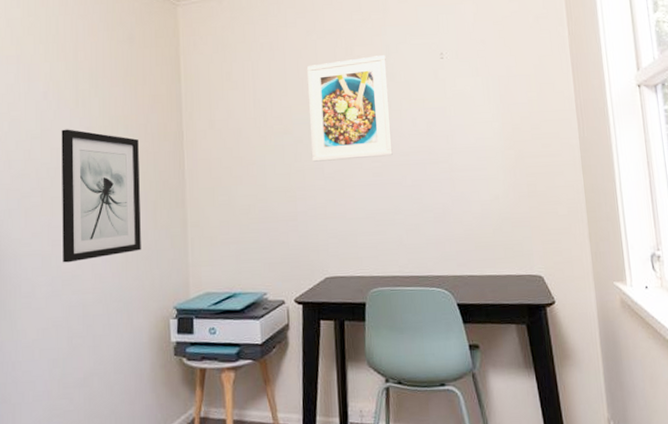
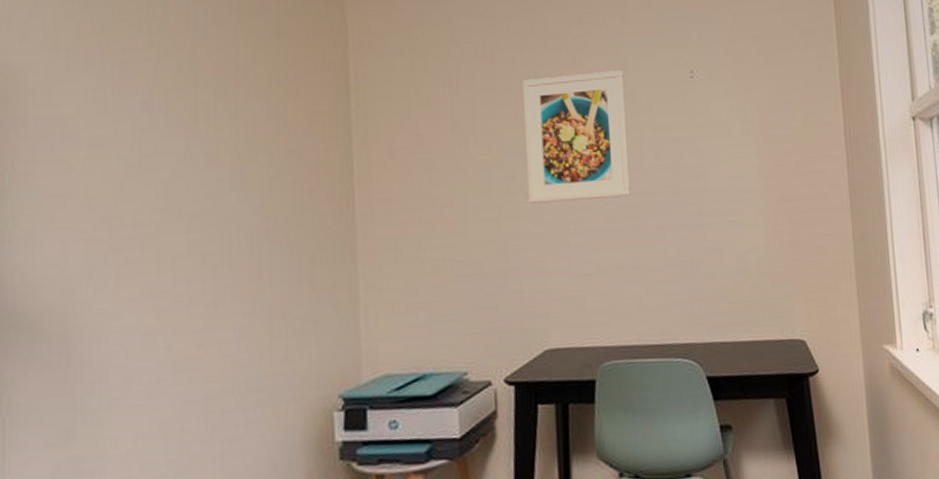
wall art: present [61,129,141,263] -> none [172,155,292,341]

